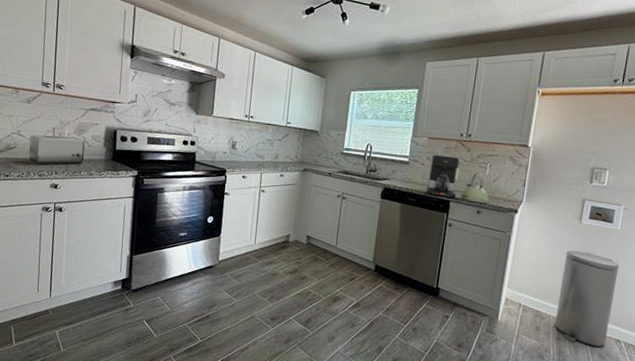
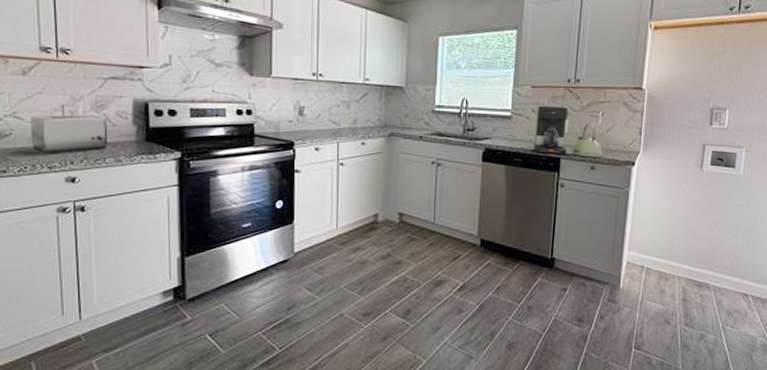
pedal bin: present [555,250,619,348] -> none [680,202,743,305]

